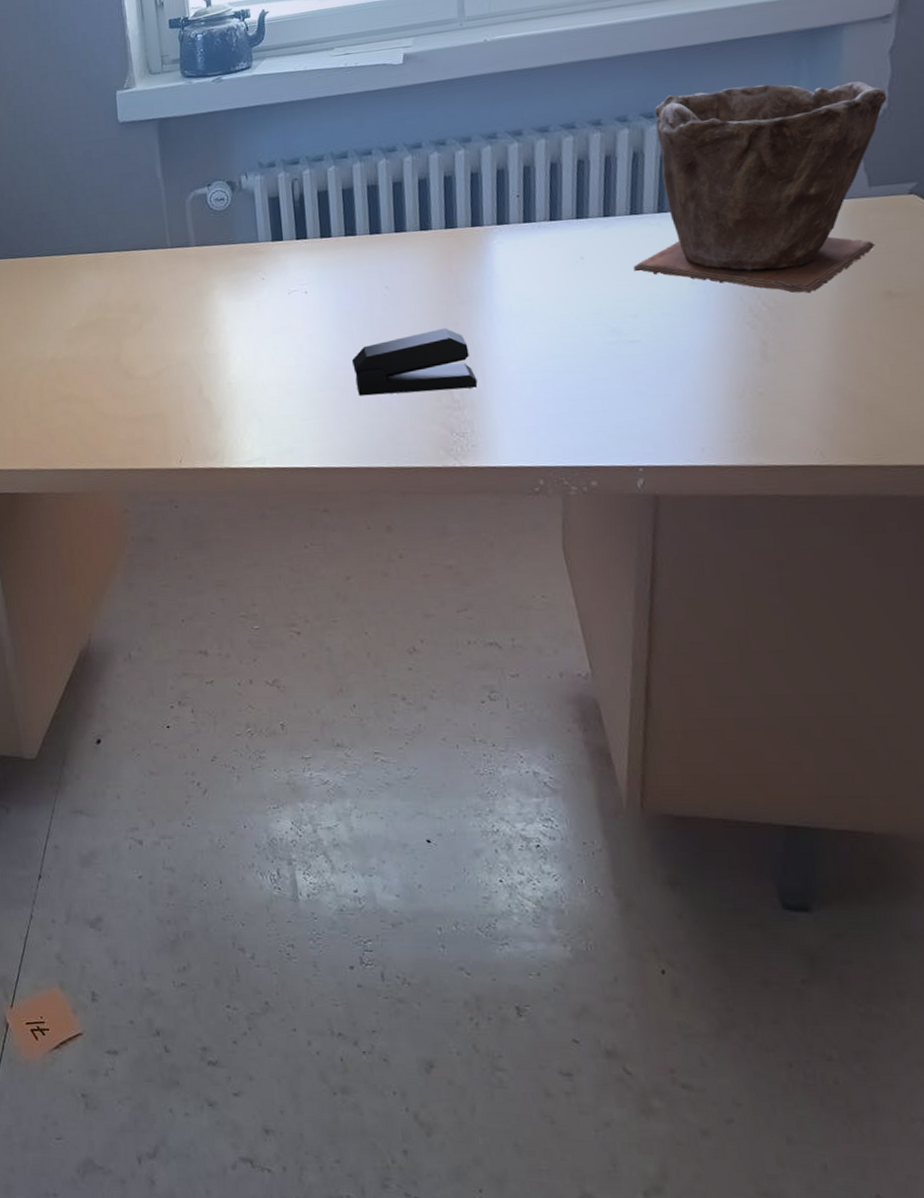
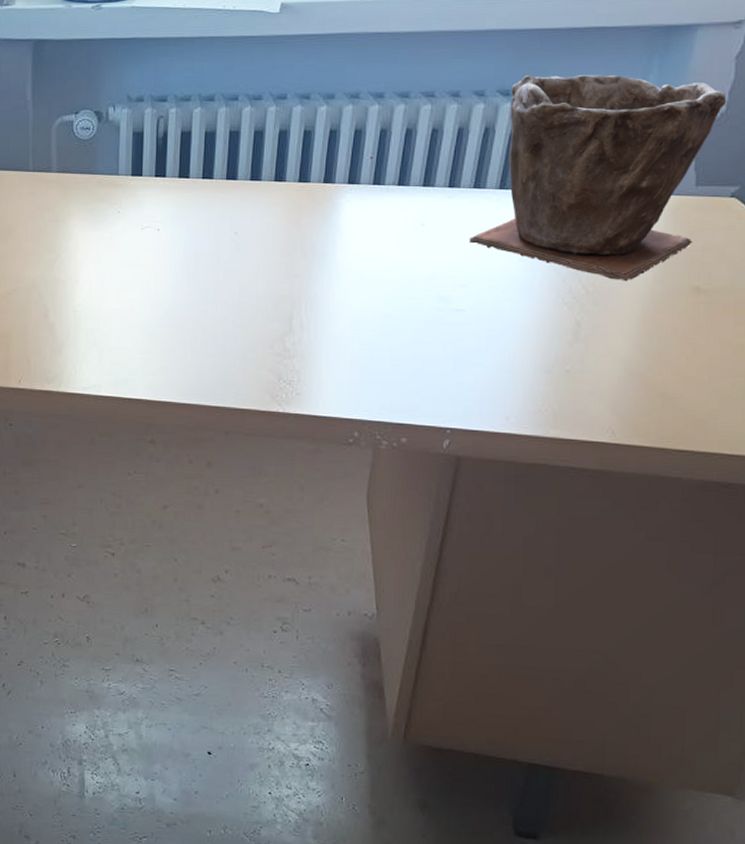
stapler: present [352,328,478,396] -> none [194,278,310,339]

